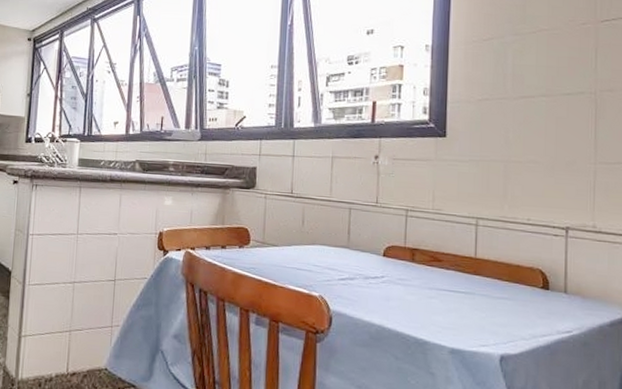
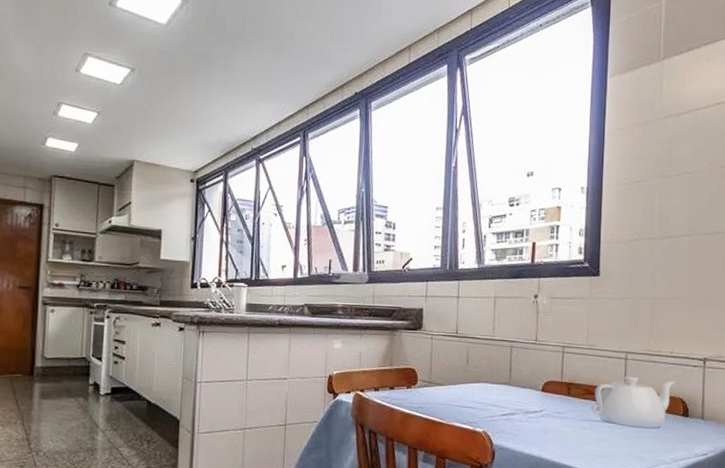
teapot: none [437,243,535,302] -> present [590,376,677,429]

